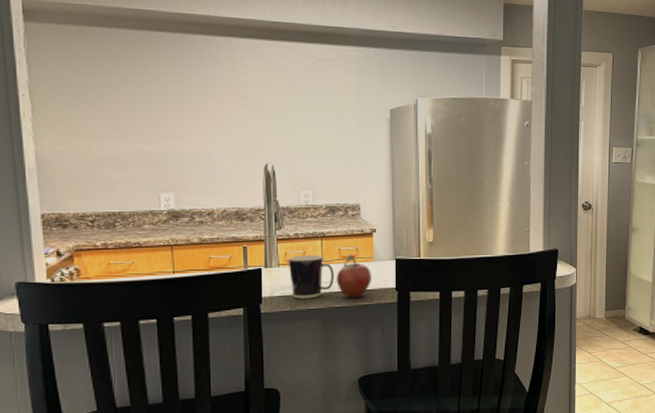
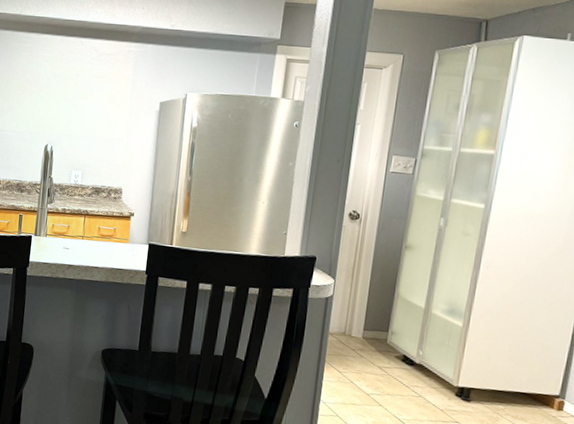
mug: present [288,254,335,299] -> none [54,228,93,269]
fruit: present [336,254,371,299] -> none [93,233,125,276]

